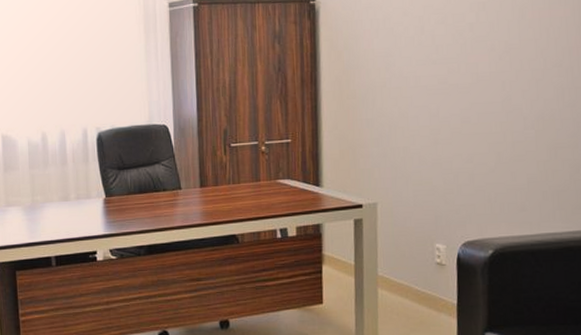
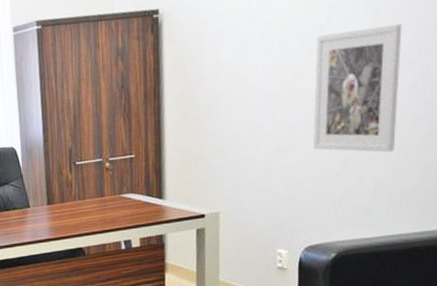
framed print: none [467,26,546,150] -> present [313,23,402,153]

